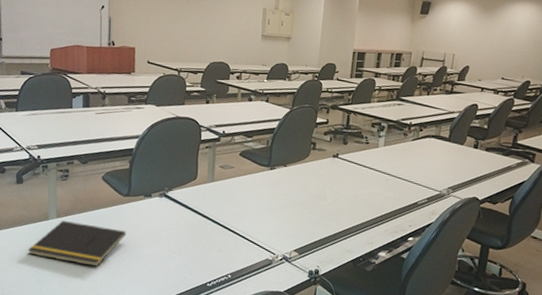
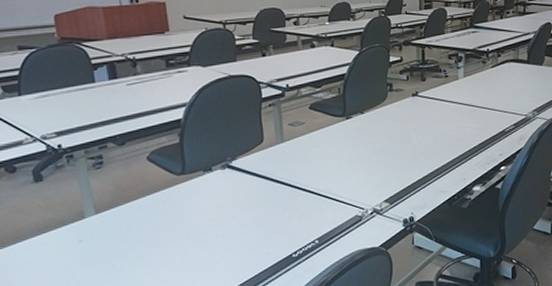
notepad: present [27,221,127,267] -> none [62,214,188,264]

